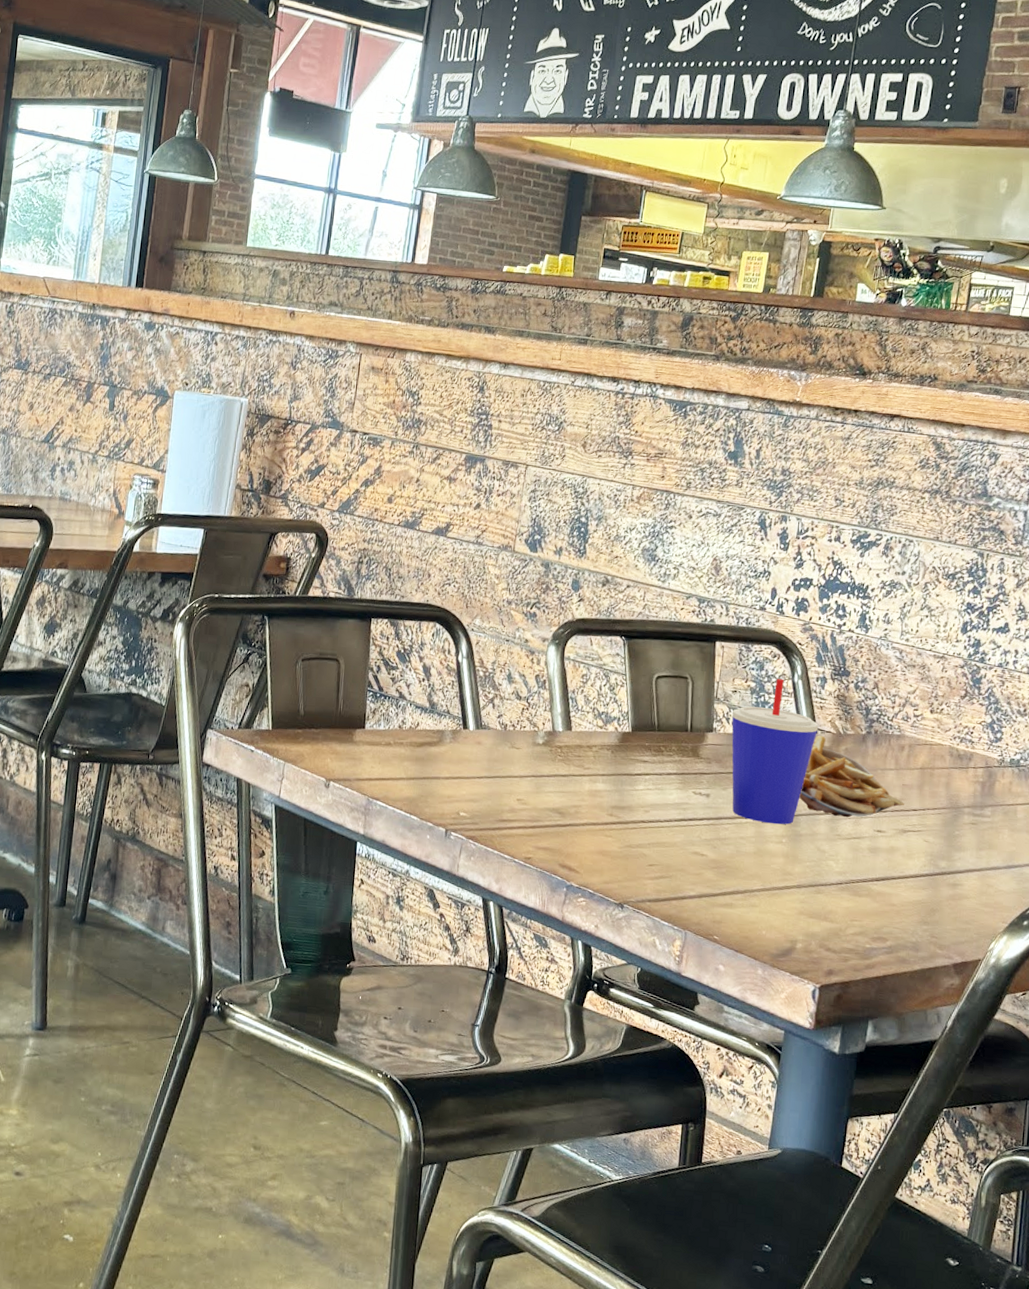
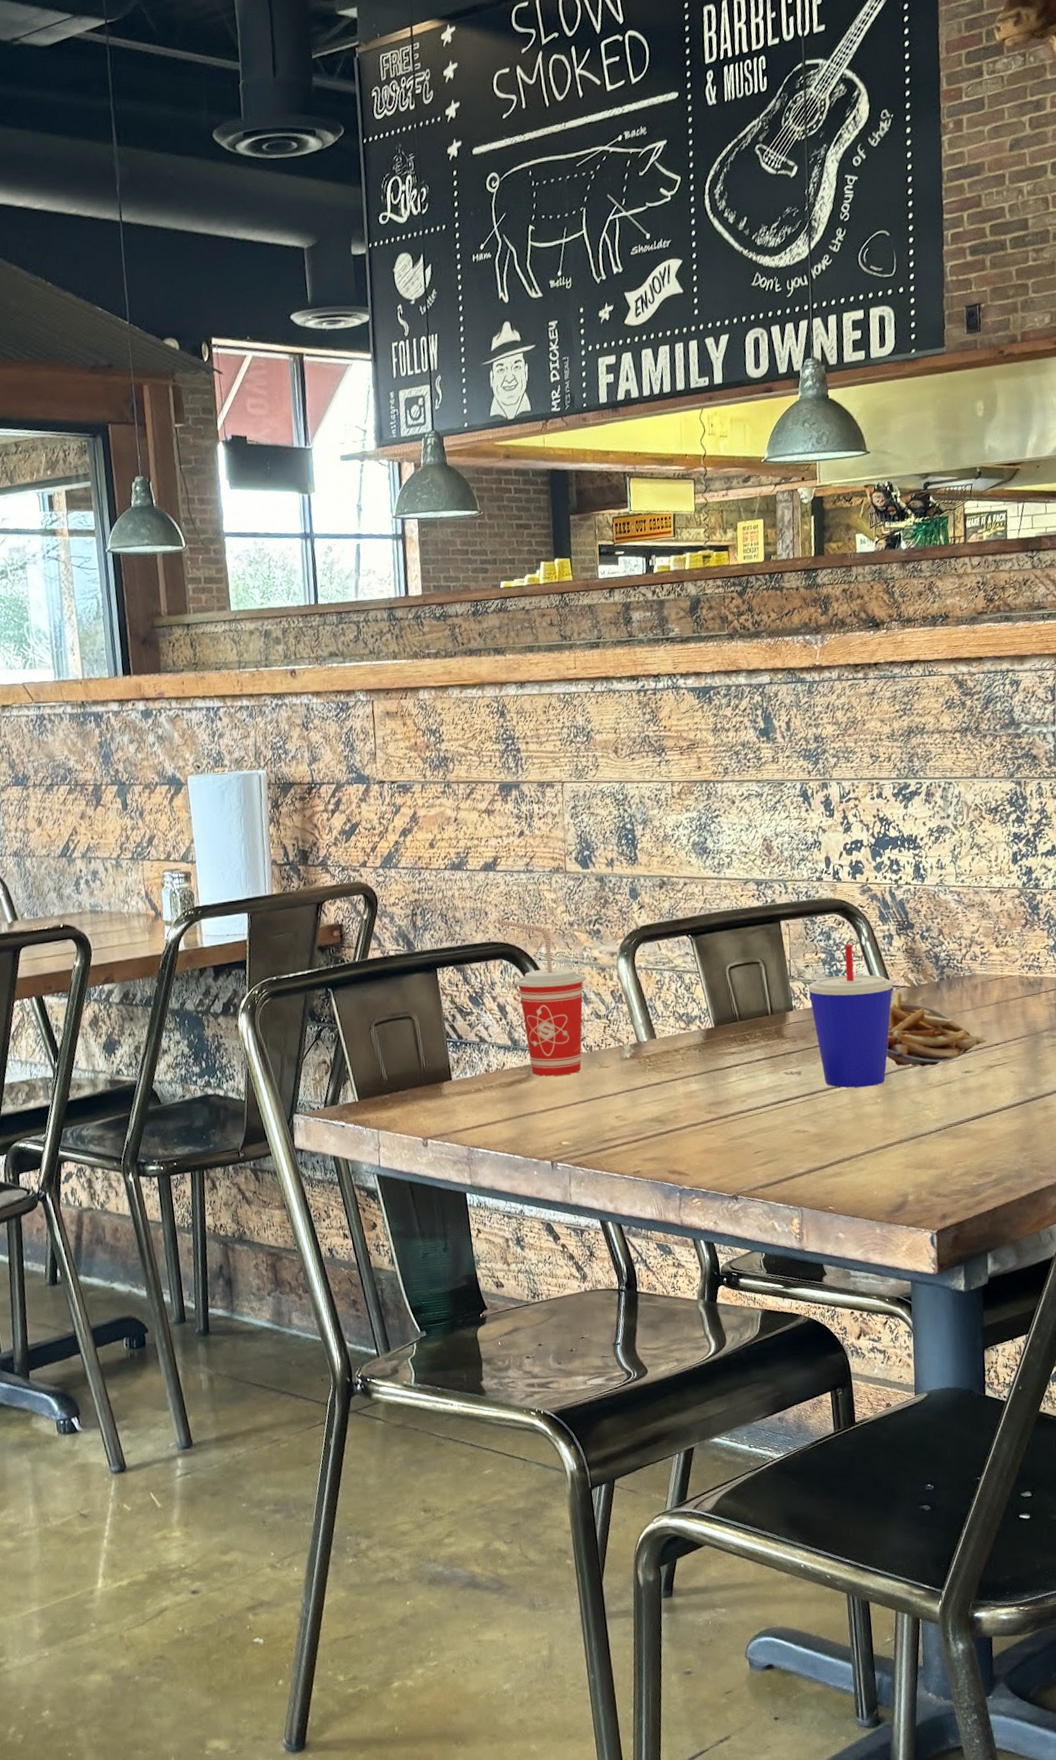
beverage cup: none [438,583,514,748] -> present [497,919,586,1077]

